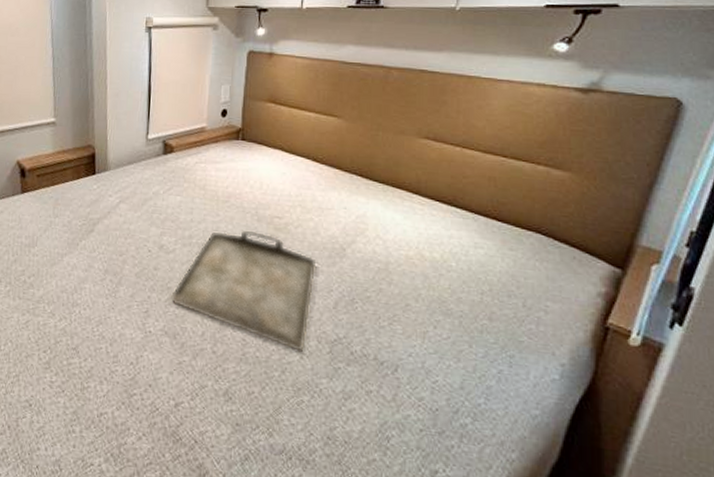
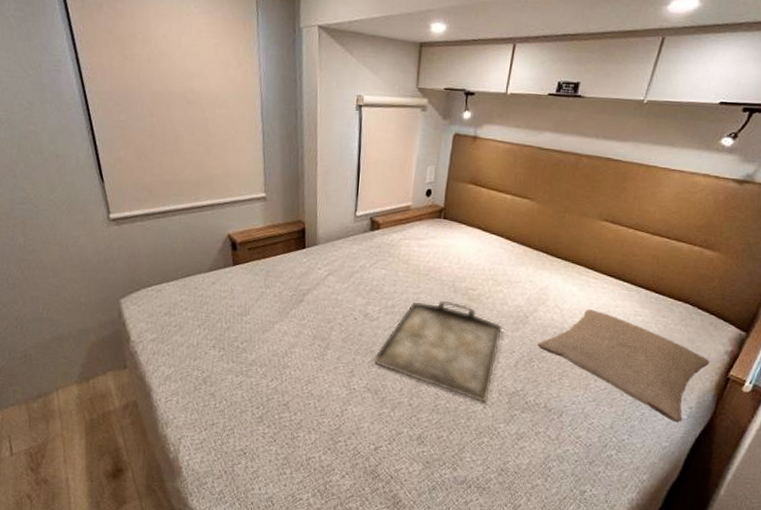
pillow: none [359,240,579,384] -> present [537,309,710,423]

